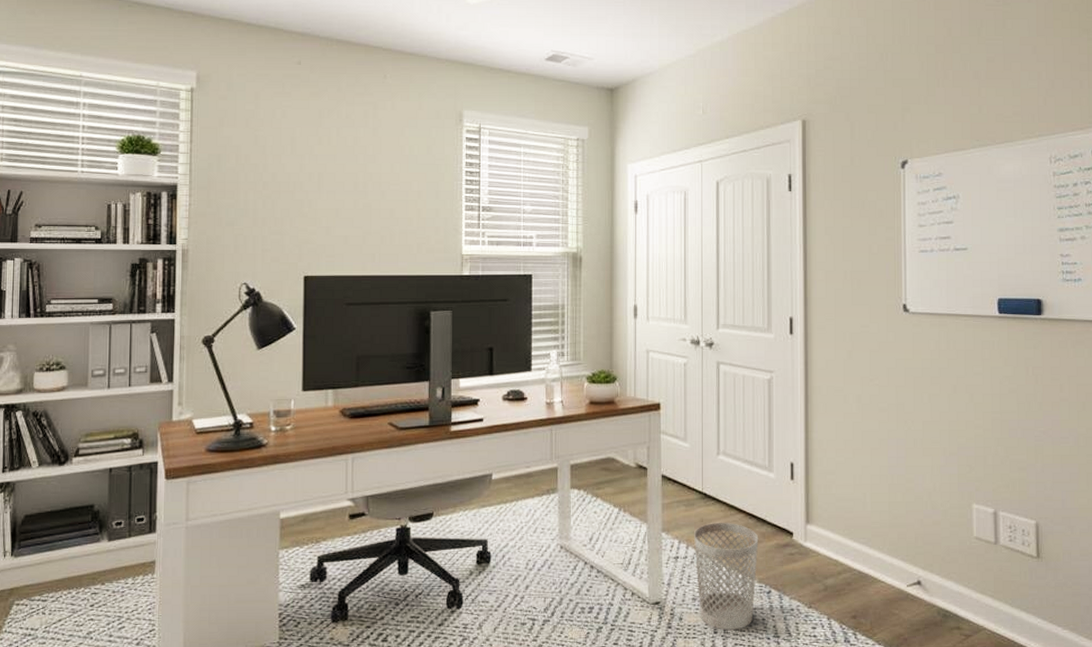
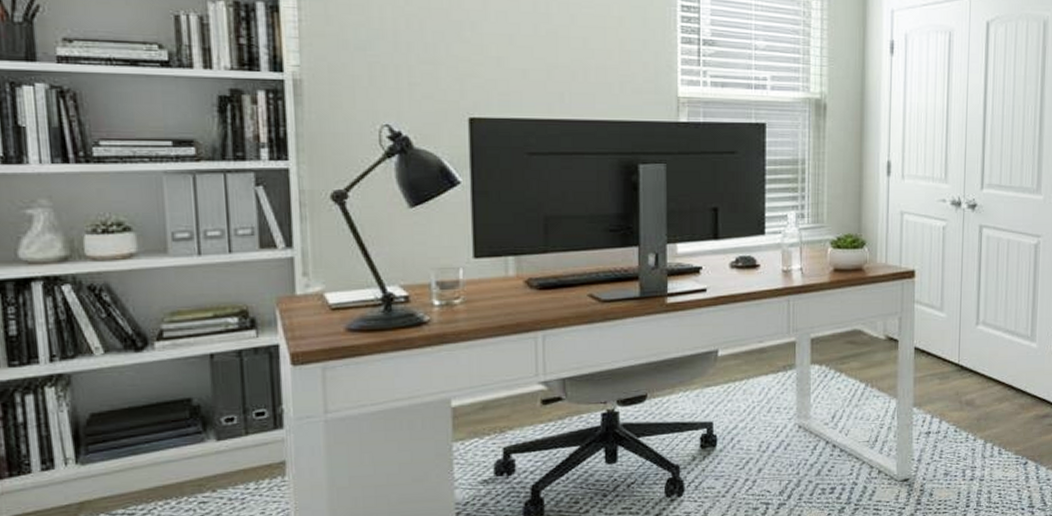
wastebasket: present [694,523,759,630] -> none [948,395,1017,503]

